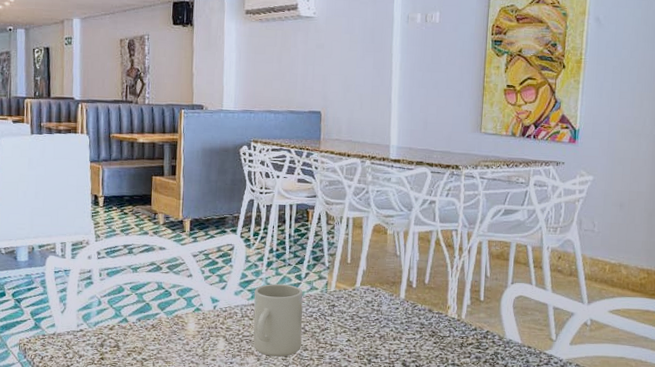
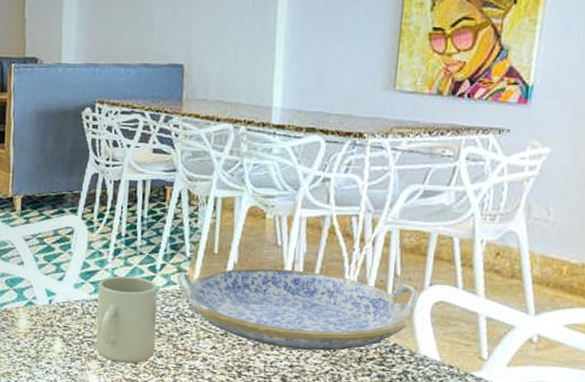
serving tray: none [318,274,504,339] -> present [176,268,419,351]

